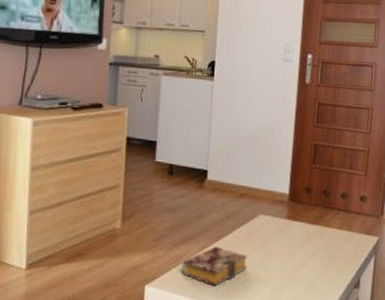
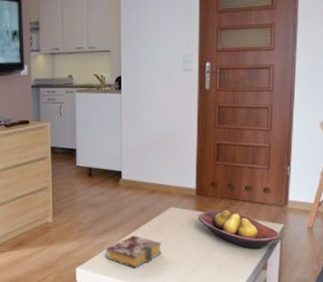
fruit bowl: none [289,218,375,264] -> present [198,209,280,249]

